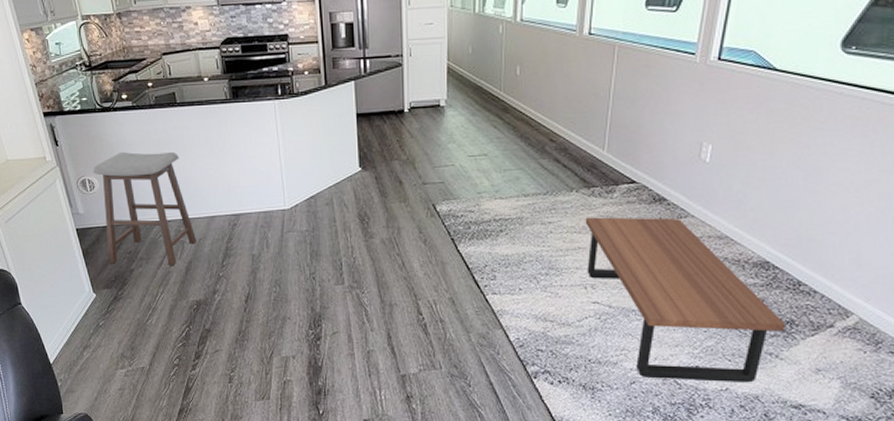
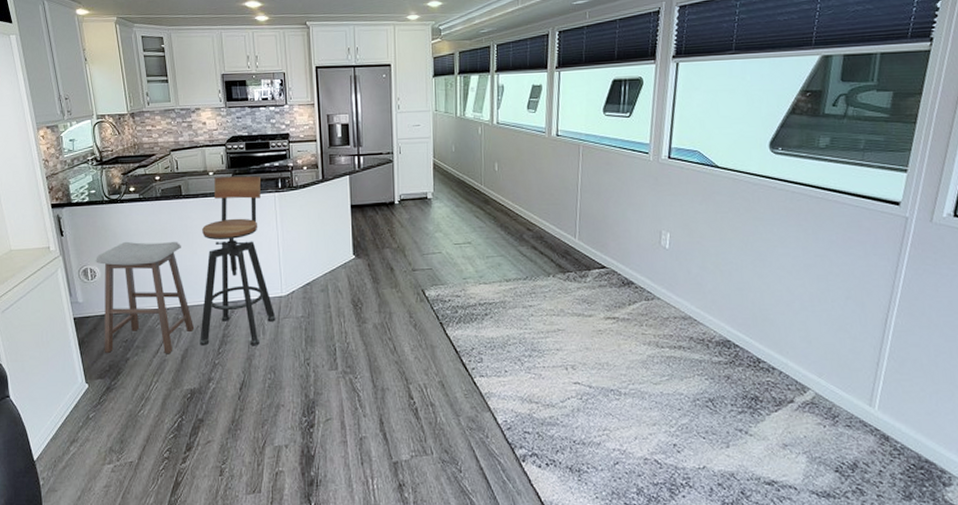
bar stool: none [200,81,280,260] -> present [200,176,276,346]
coffee table: present [585,217,787,383] -> none [562,300,752,460]

